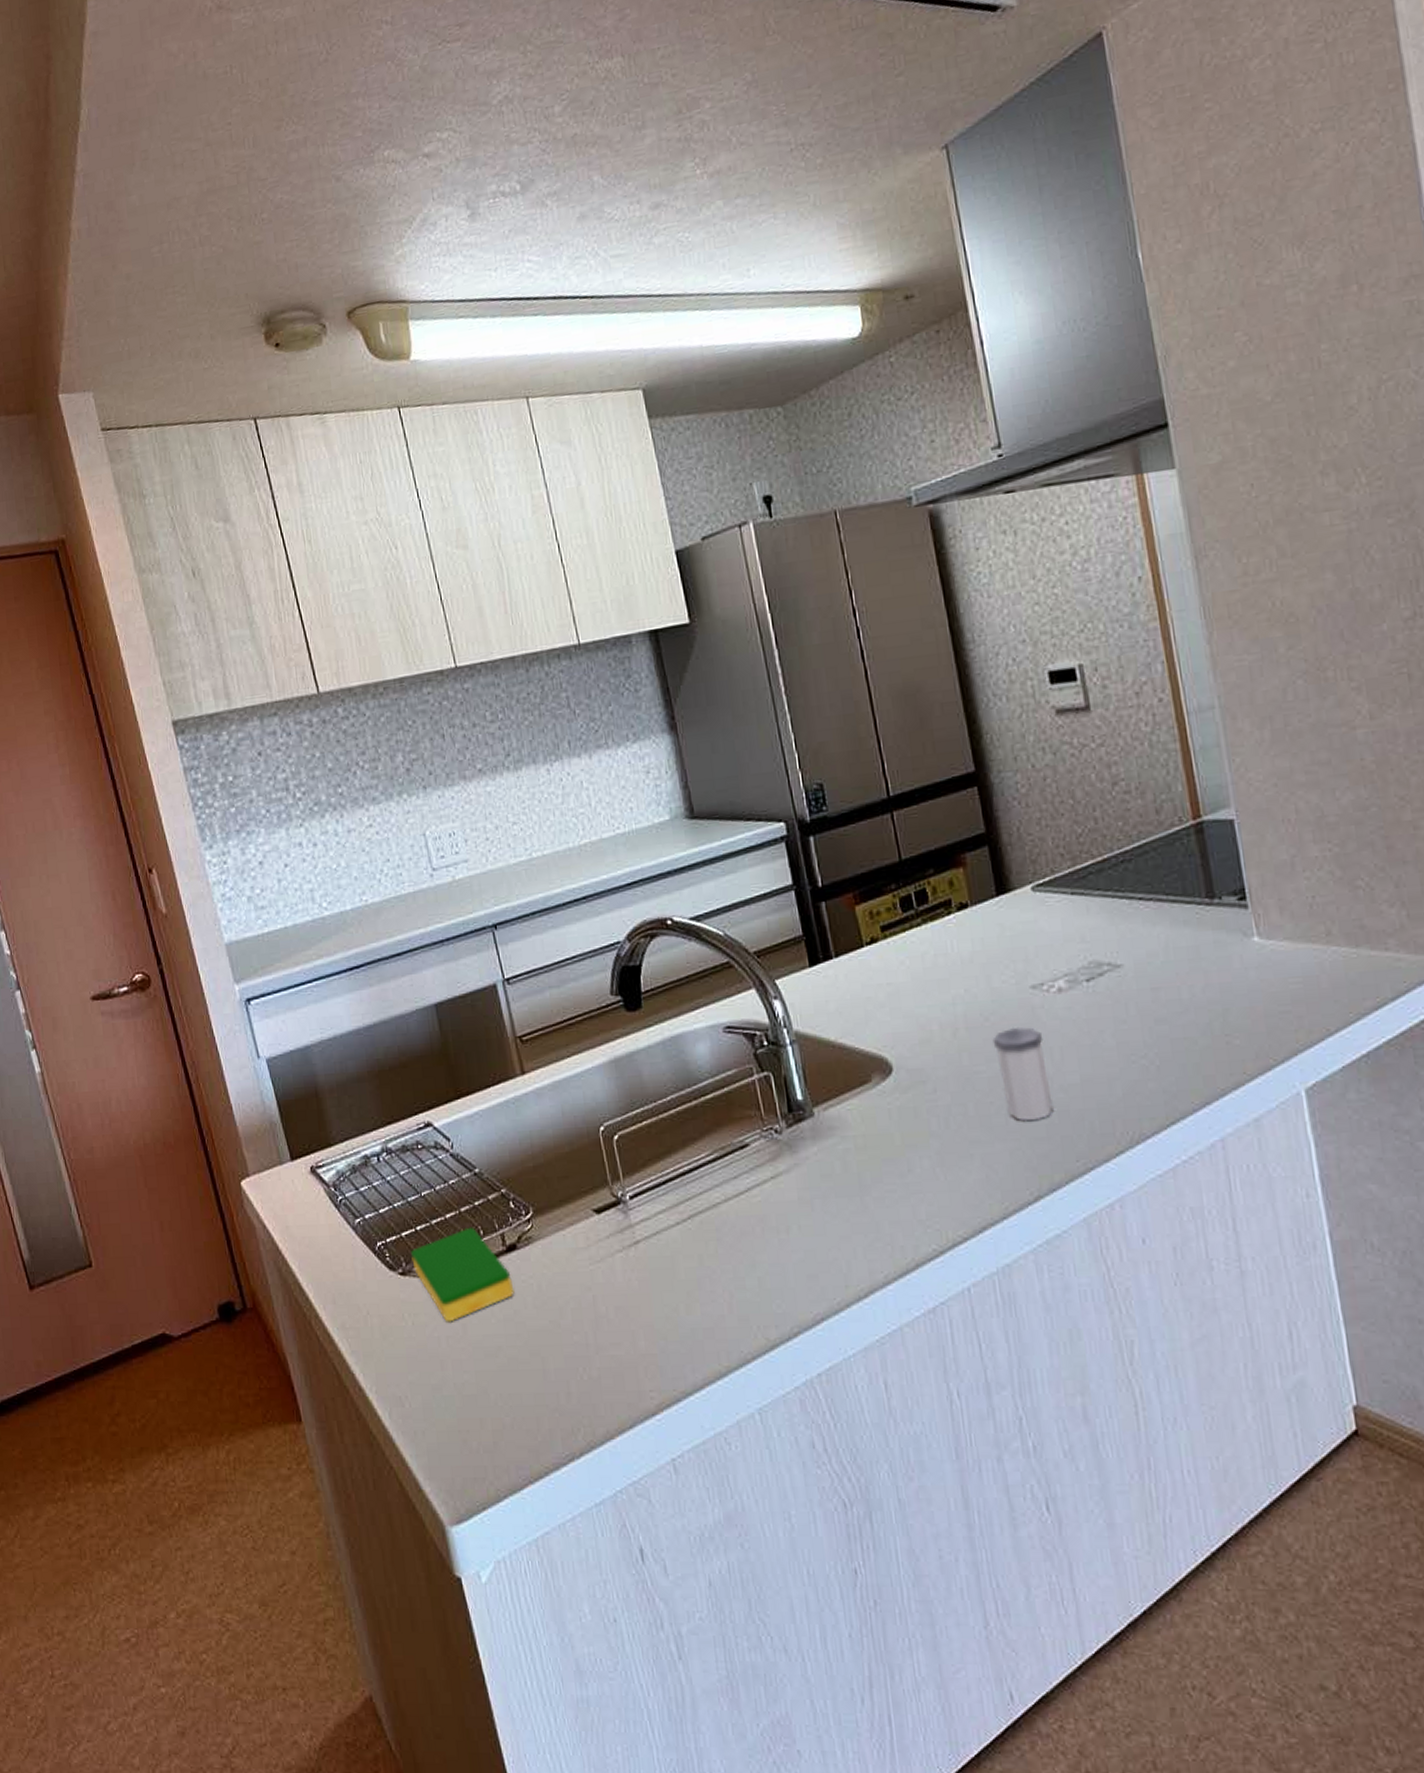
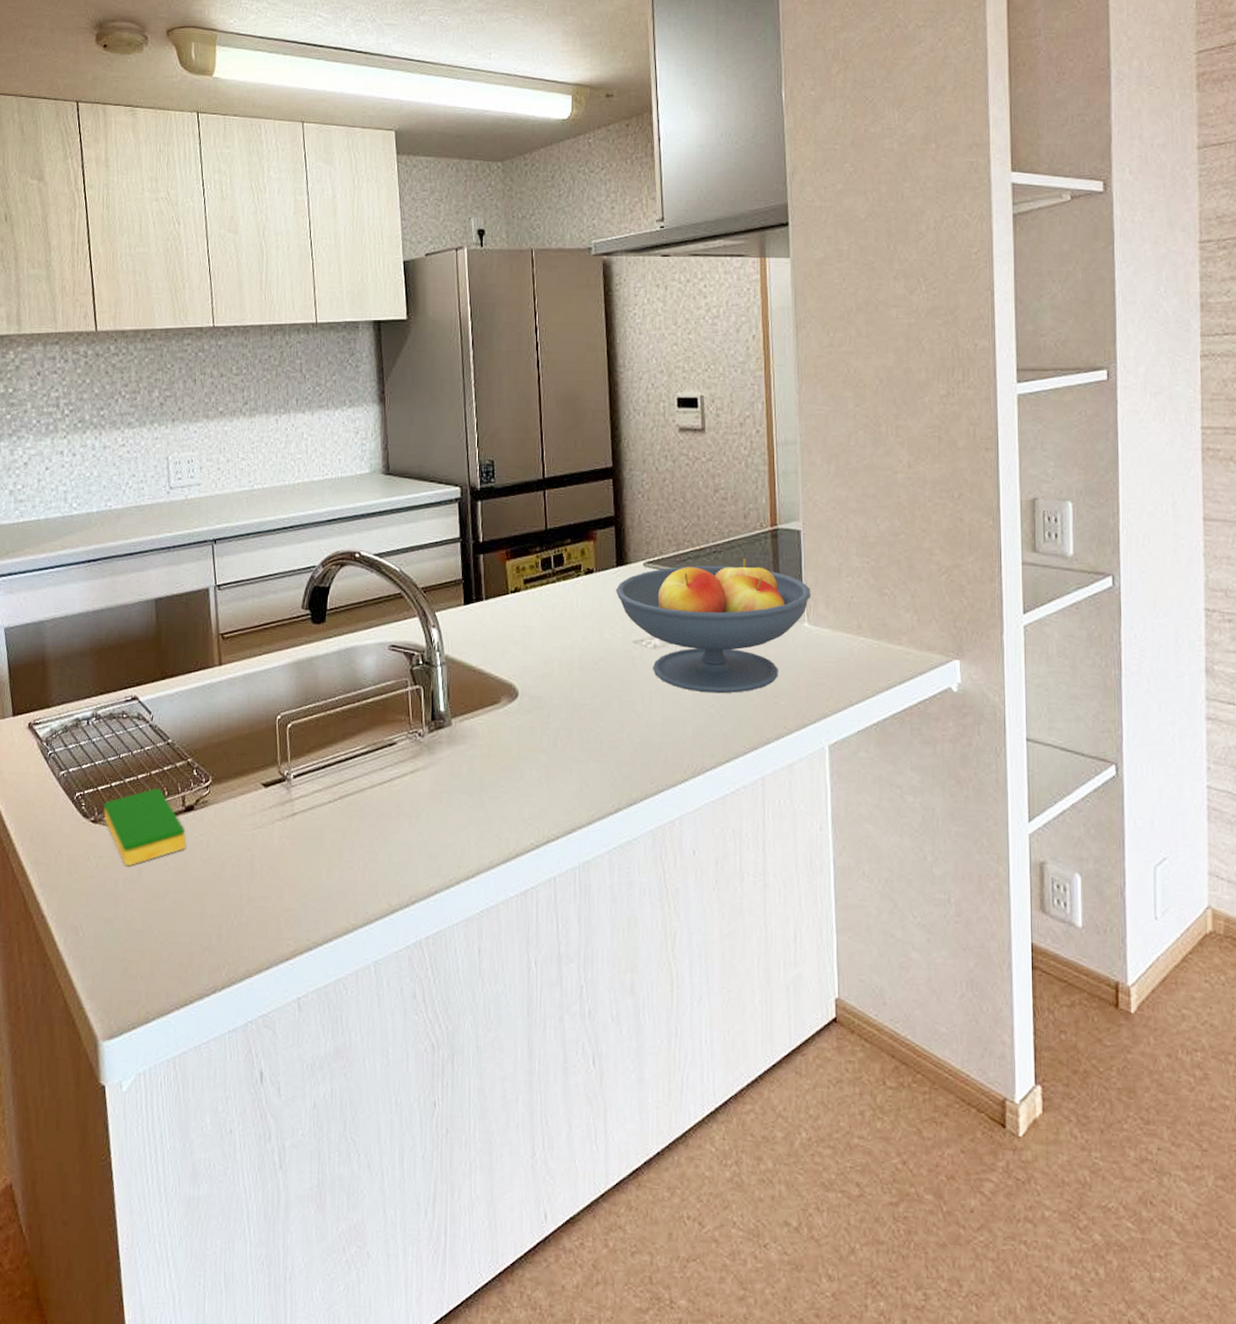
salt shaker: present [992,1026,1053,1122] -> none [599,671,638,748]
fruit bowl: none [1000,865,1259,1041] -> present [616,559,812,694]

